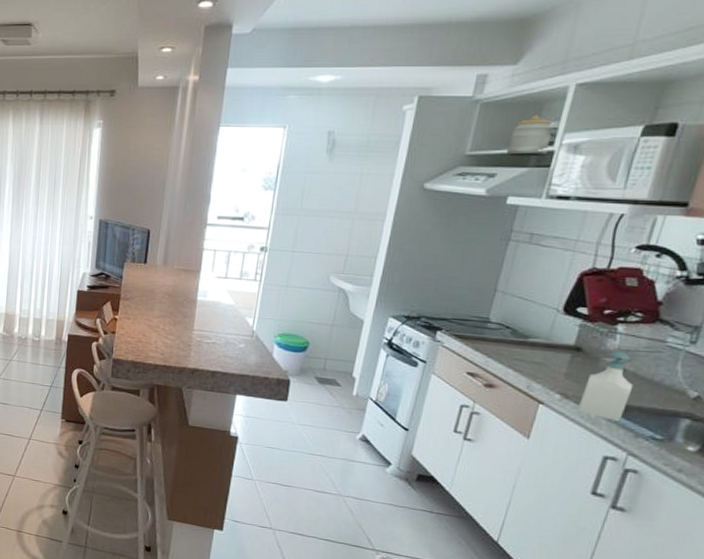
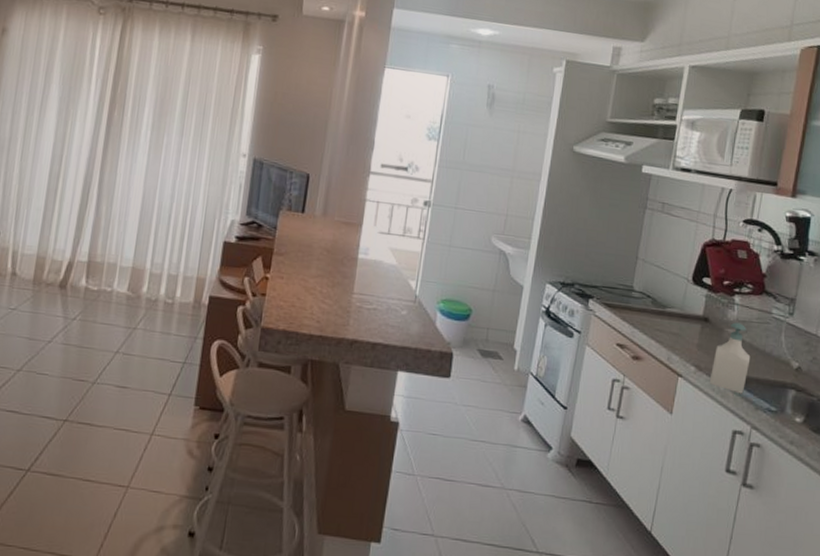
jar: present [507,115,554,157] -> none [640,90,675,129]

